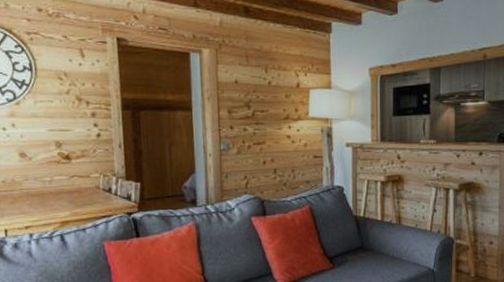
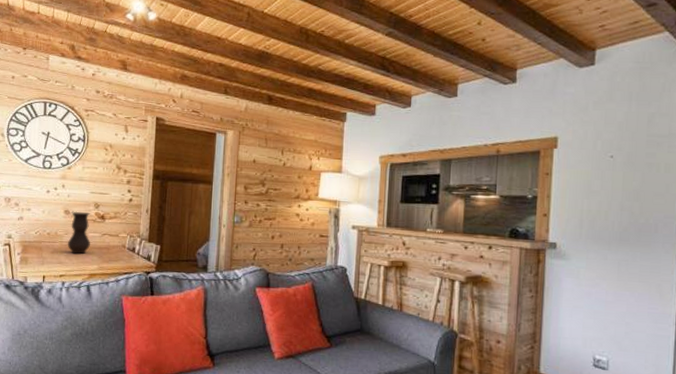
vase: none [28,153,57,202] -> present [67,212,91,255]

